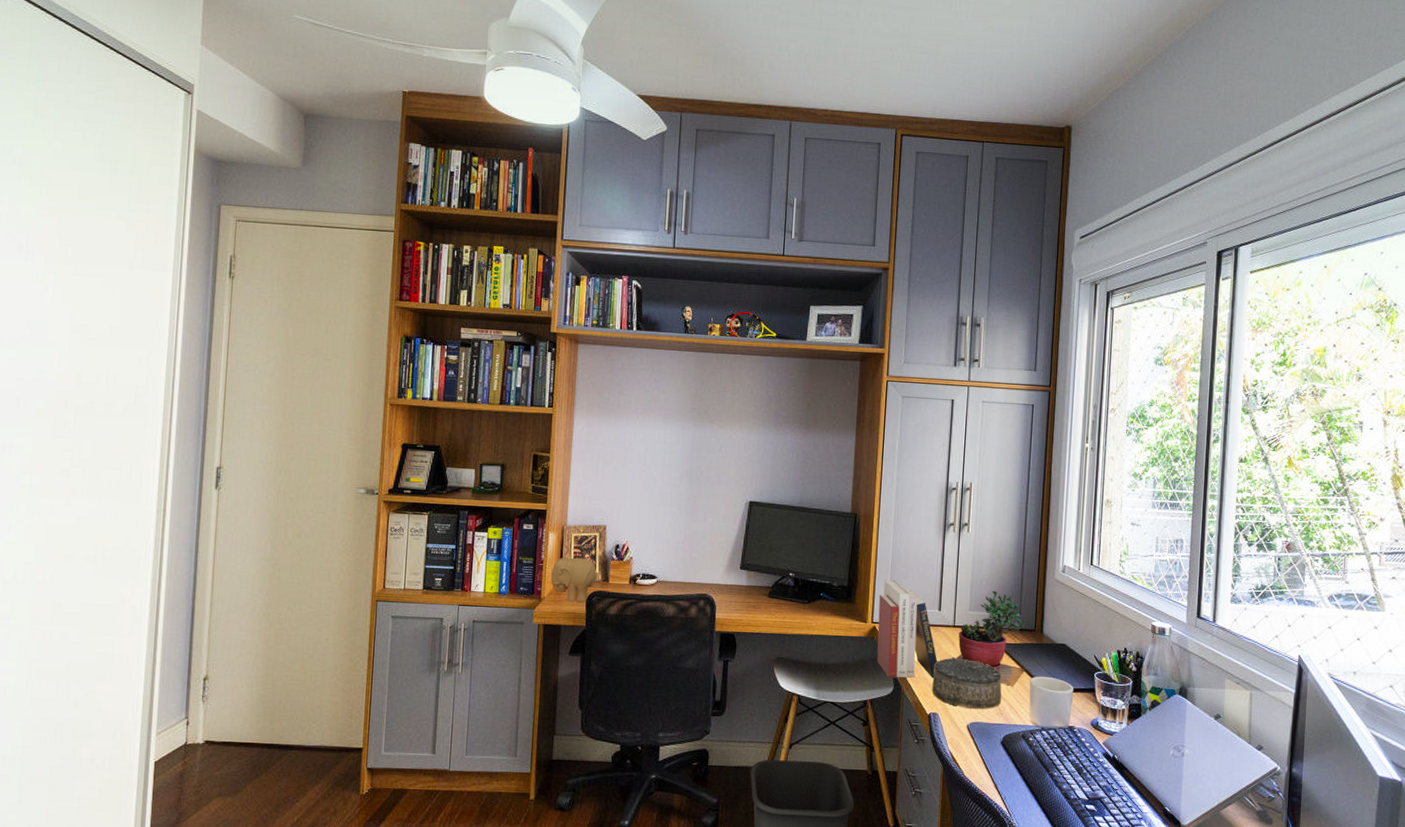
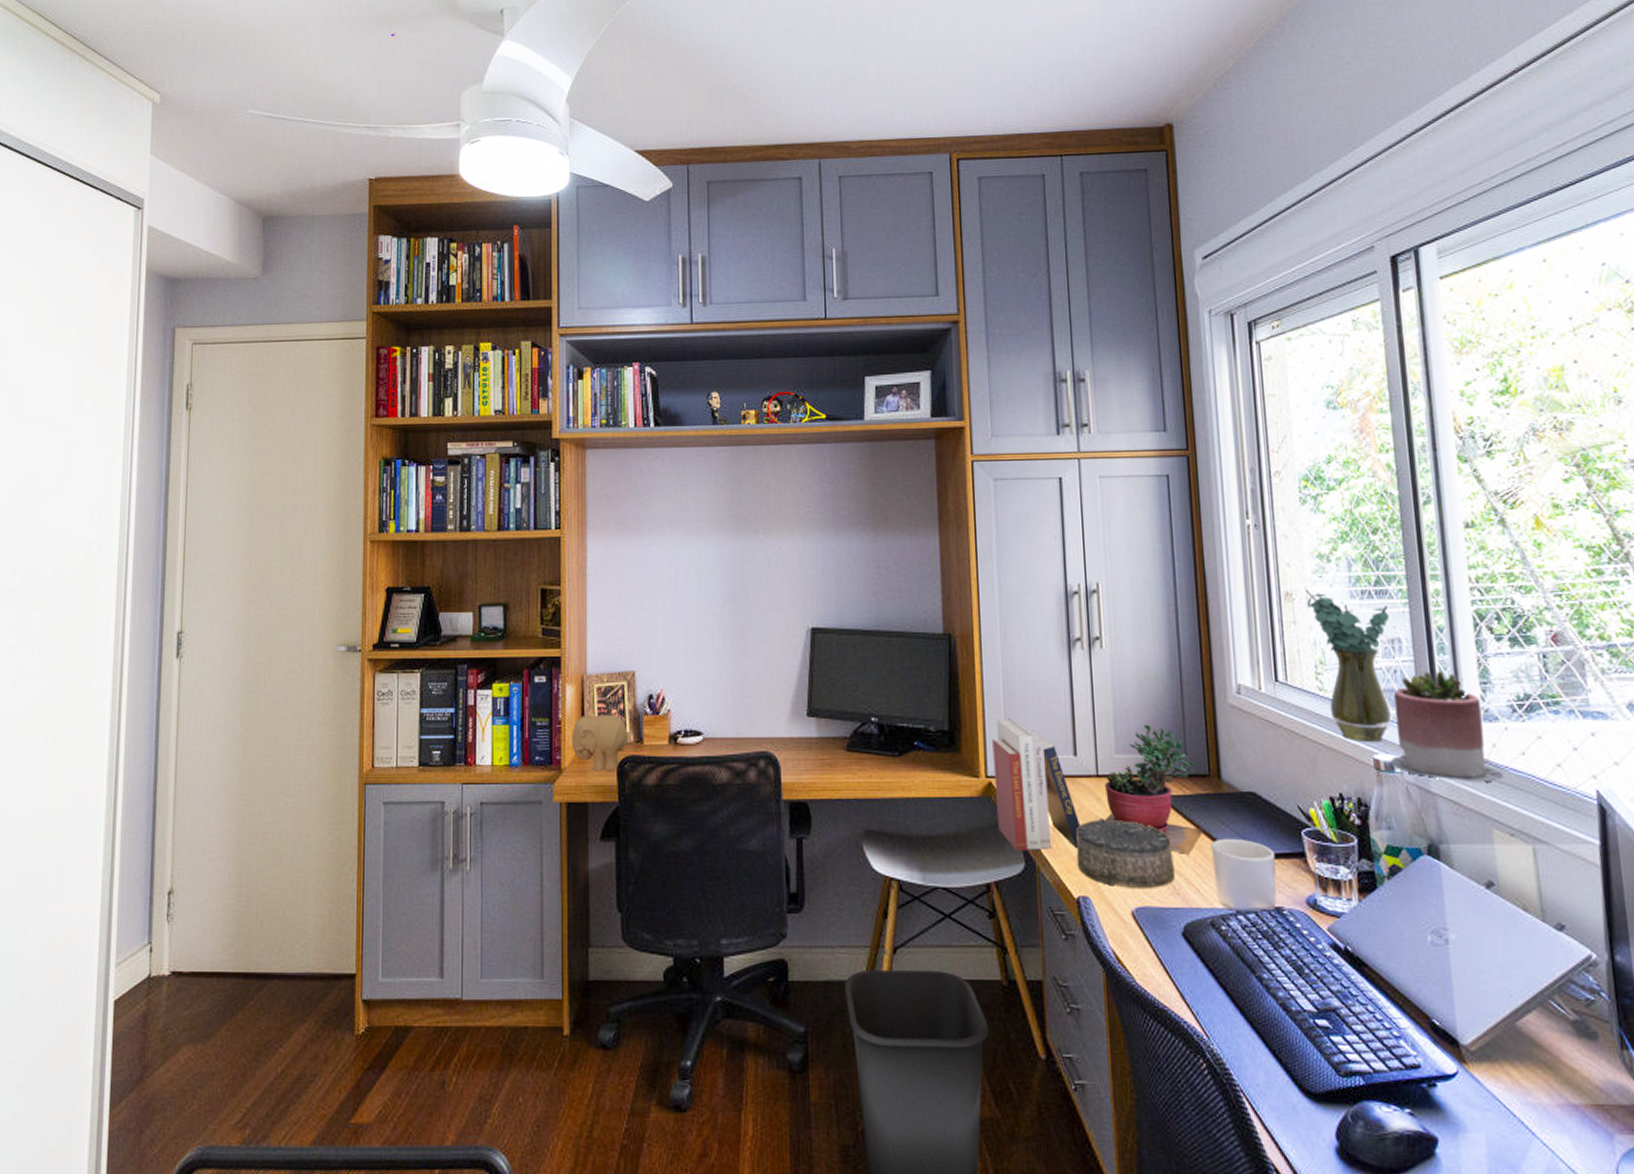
vase: none [1120,498,1178,614] -> present [1305,588,1392,743]
succulent planter: none [1162,564,1239,646] -> present [1389,671,1504,783]

